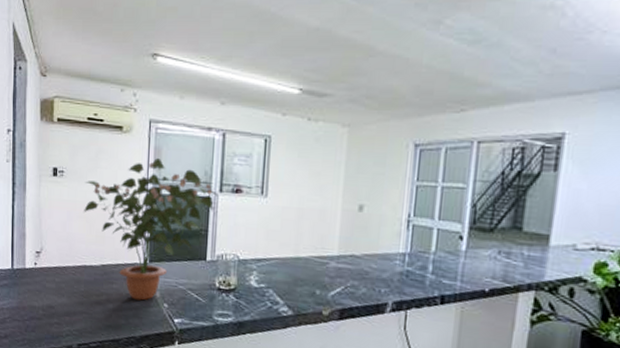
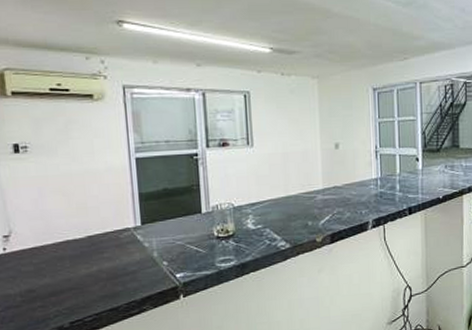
potted plant: present [84,158,219,301] -> none [55,122,206,264]

